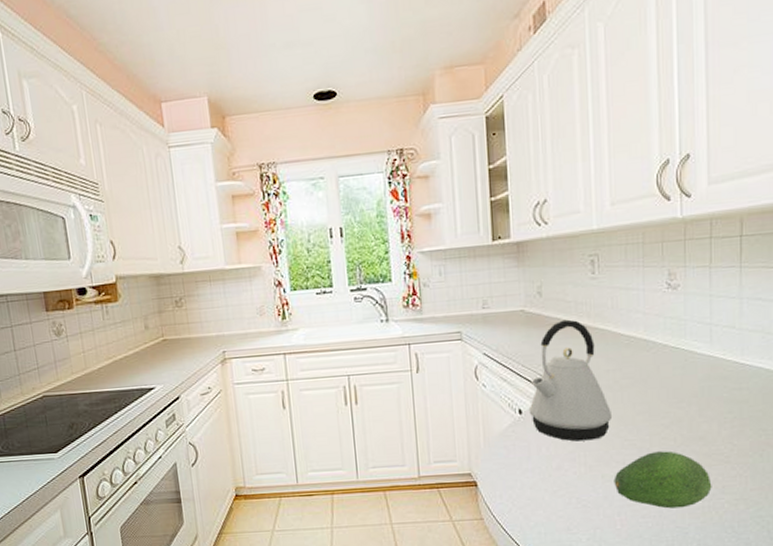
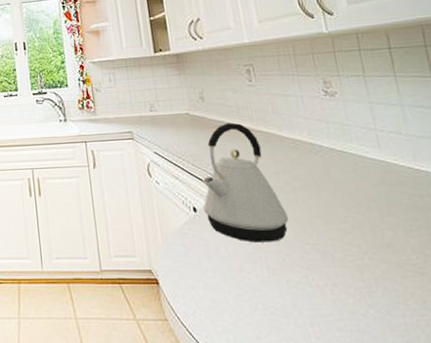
fruit: present [613,450,712,509] -> none [300,258,412,323]

